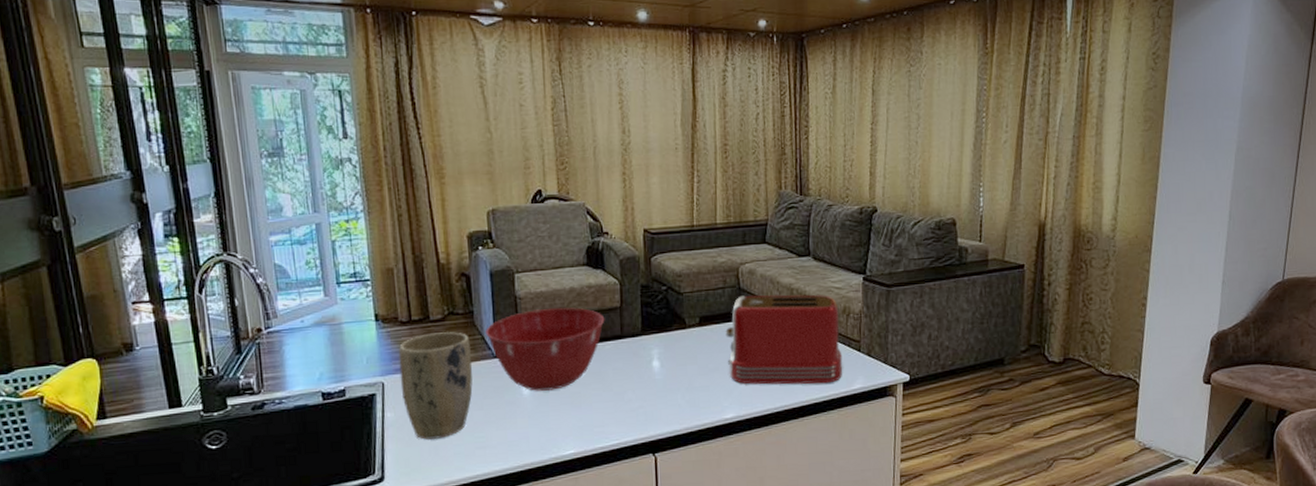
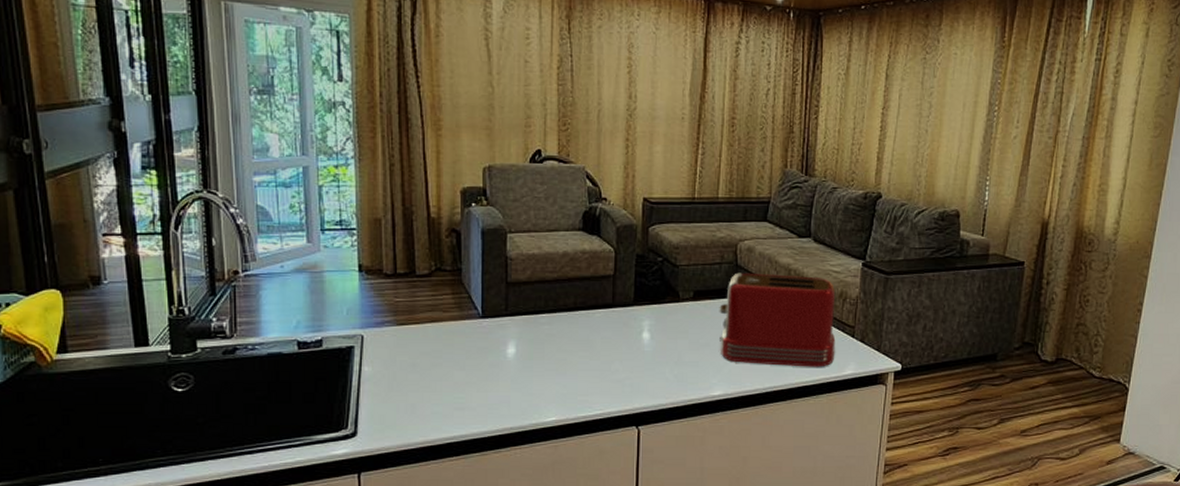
plant pot: present [398,332,473,440] -> none [381,288,457,397]
mixing bowl: present [486,307,605,391] -> none [473,272,597,355]

